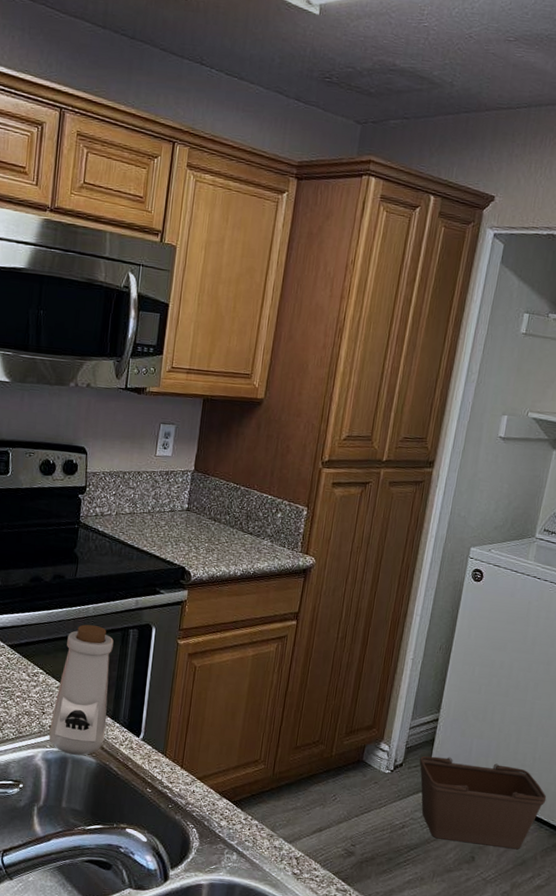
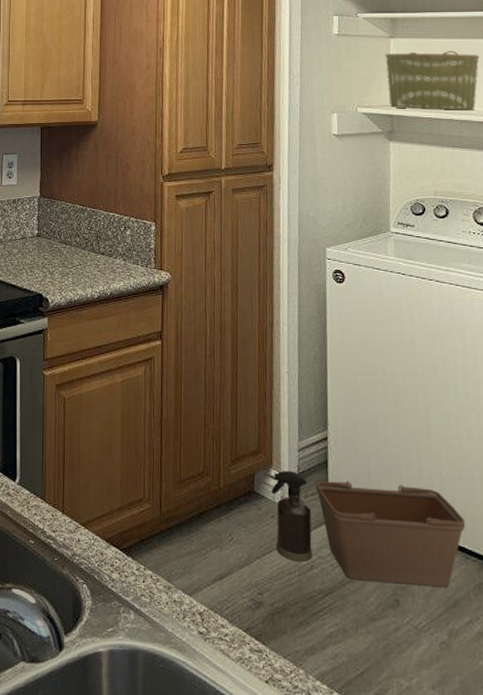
spray bottle: none [374,744,412,822] -> present [271,470,312,562]

